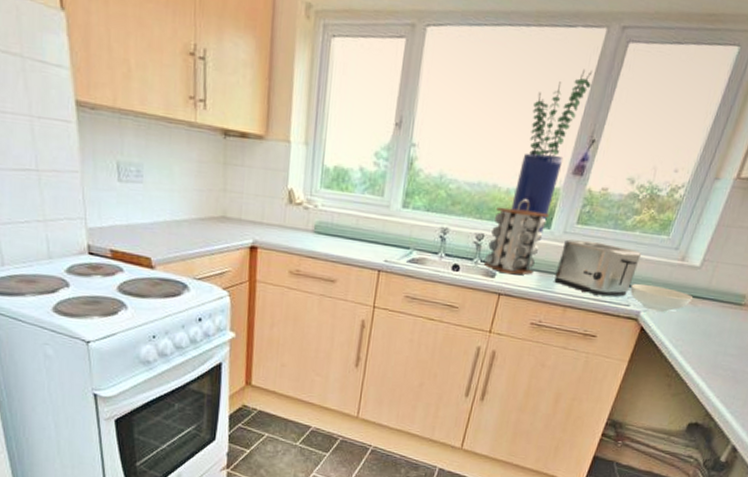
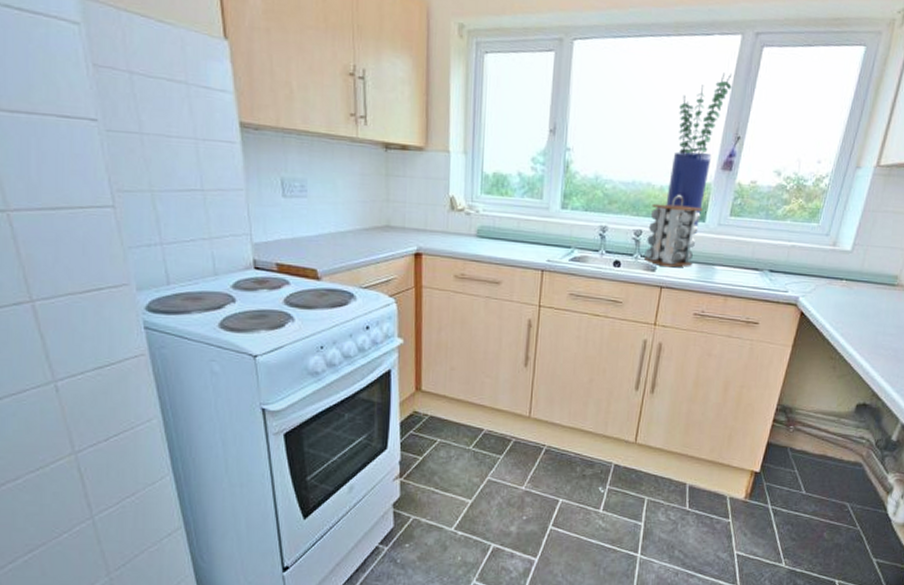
toaster: present [554,239,642,297] -> none [713,231,795,285]
bowl: present [630,283,694,312] -> none [787,269,848,296]

